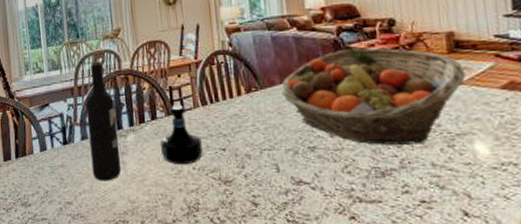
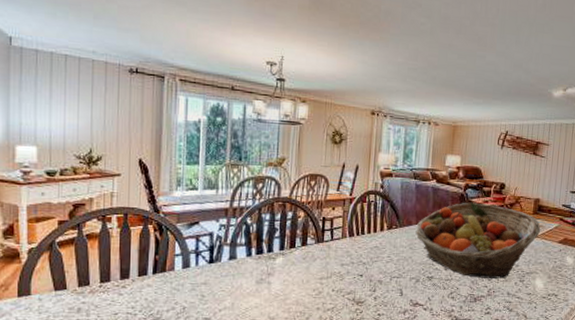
wine bottle: present [85,61,122,181] -> none [236,186,269,299]
tequila bottle: present [161,105,203,165] -> none [306,234,344,287]

